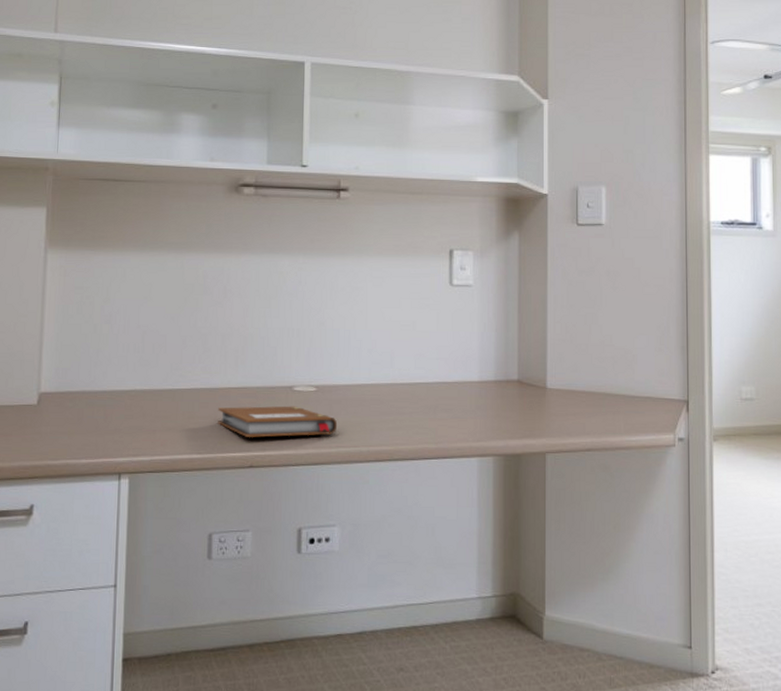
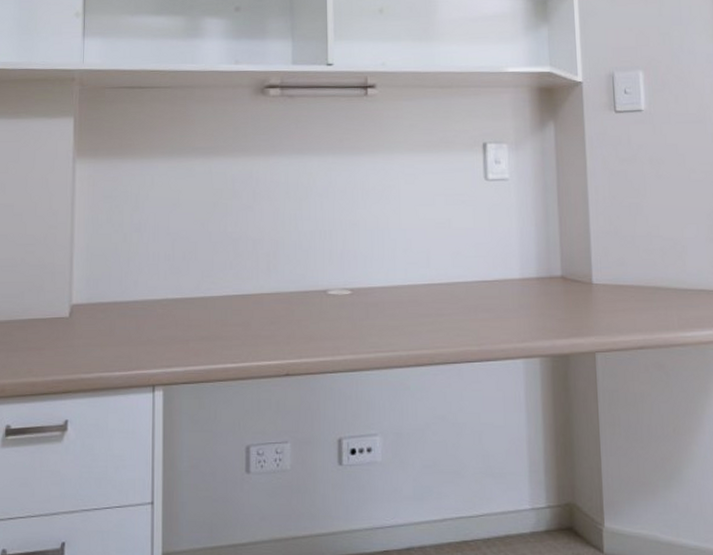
notebook: present [218,406,337,438] -> none [251,310,374,344]

